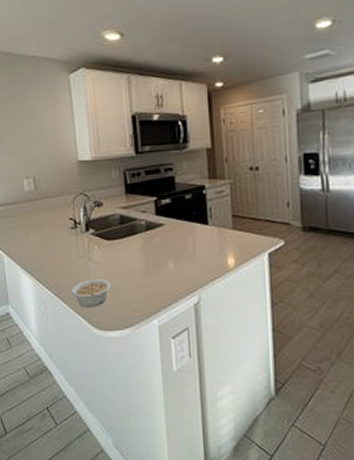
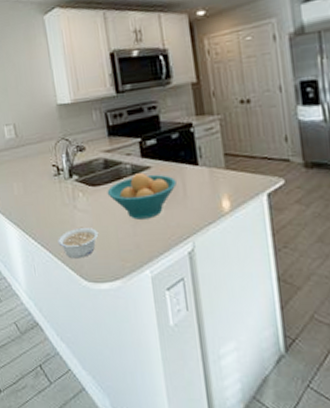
fruit bowl: none [121,230,187,273] -> present [107,173,177,220]

